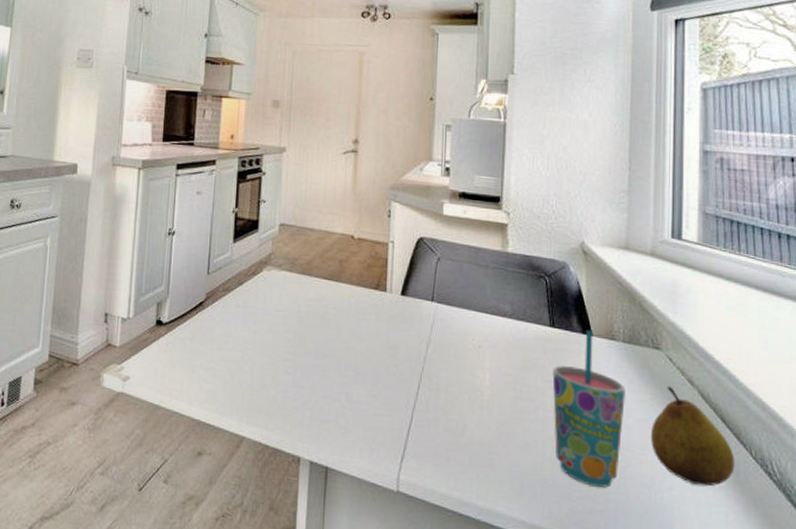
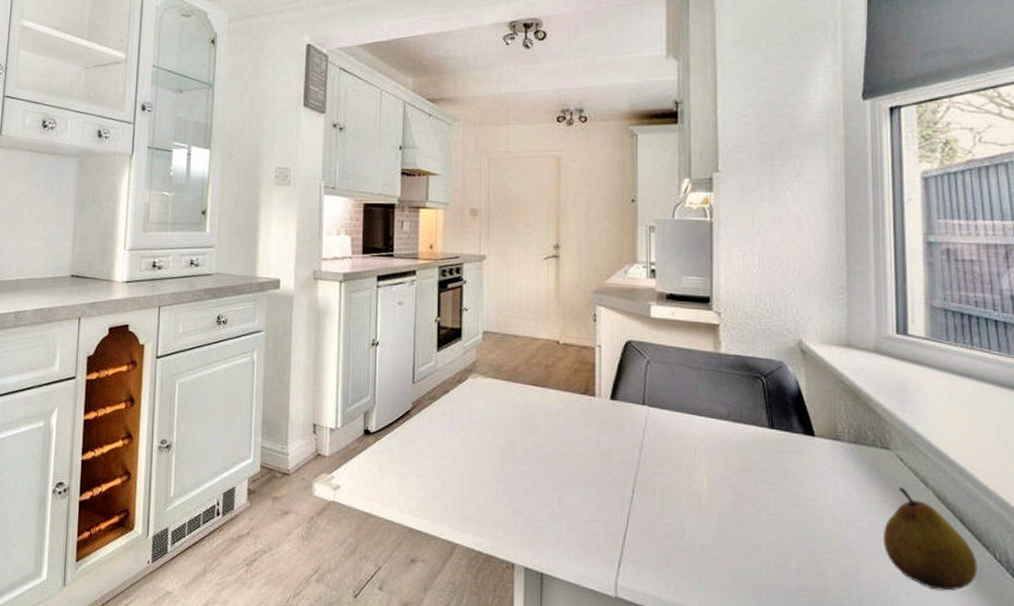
cup: present [552,331,625,488] -> none [774,431,854,592]

